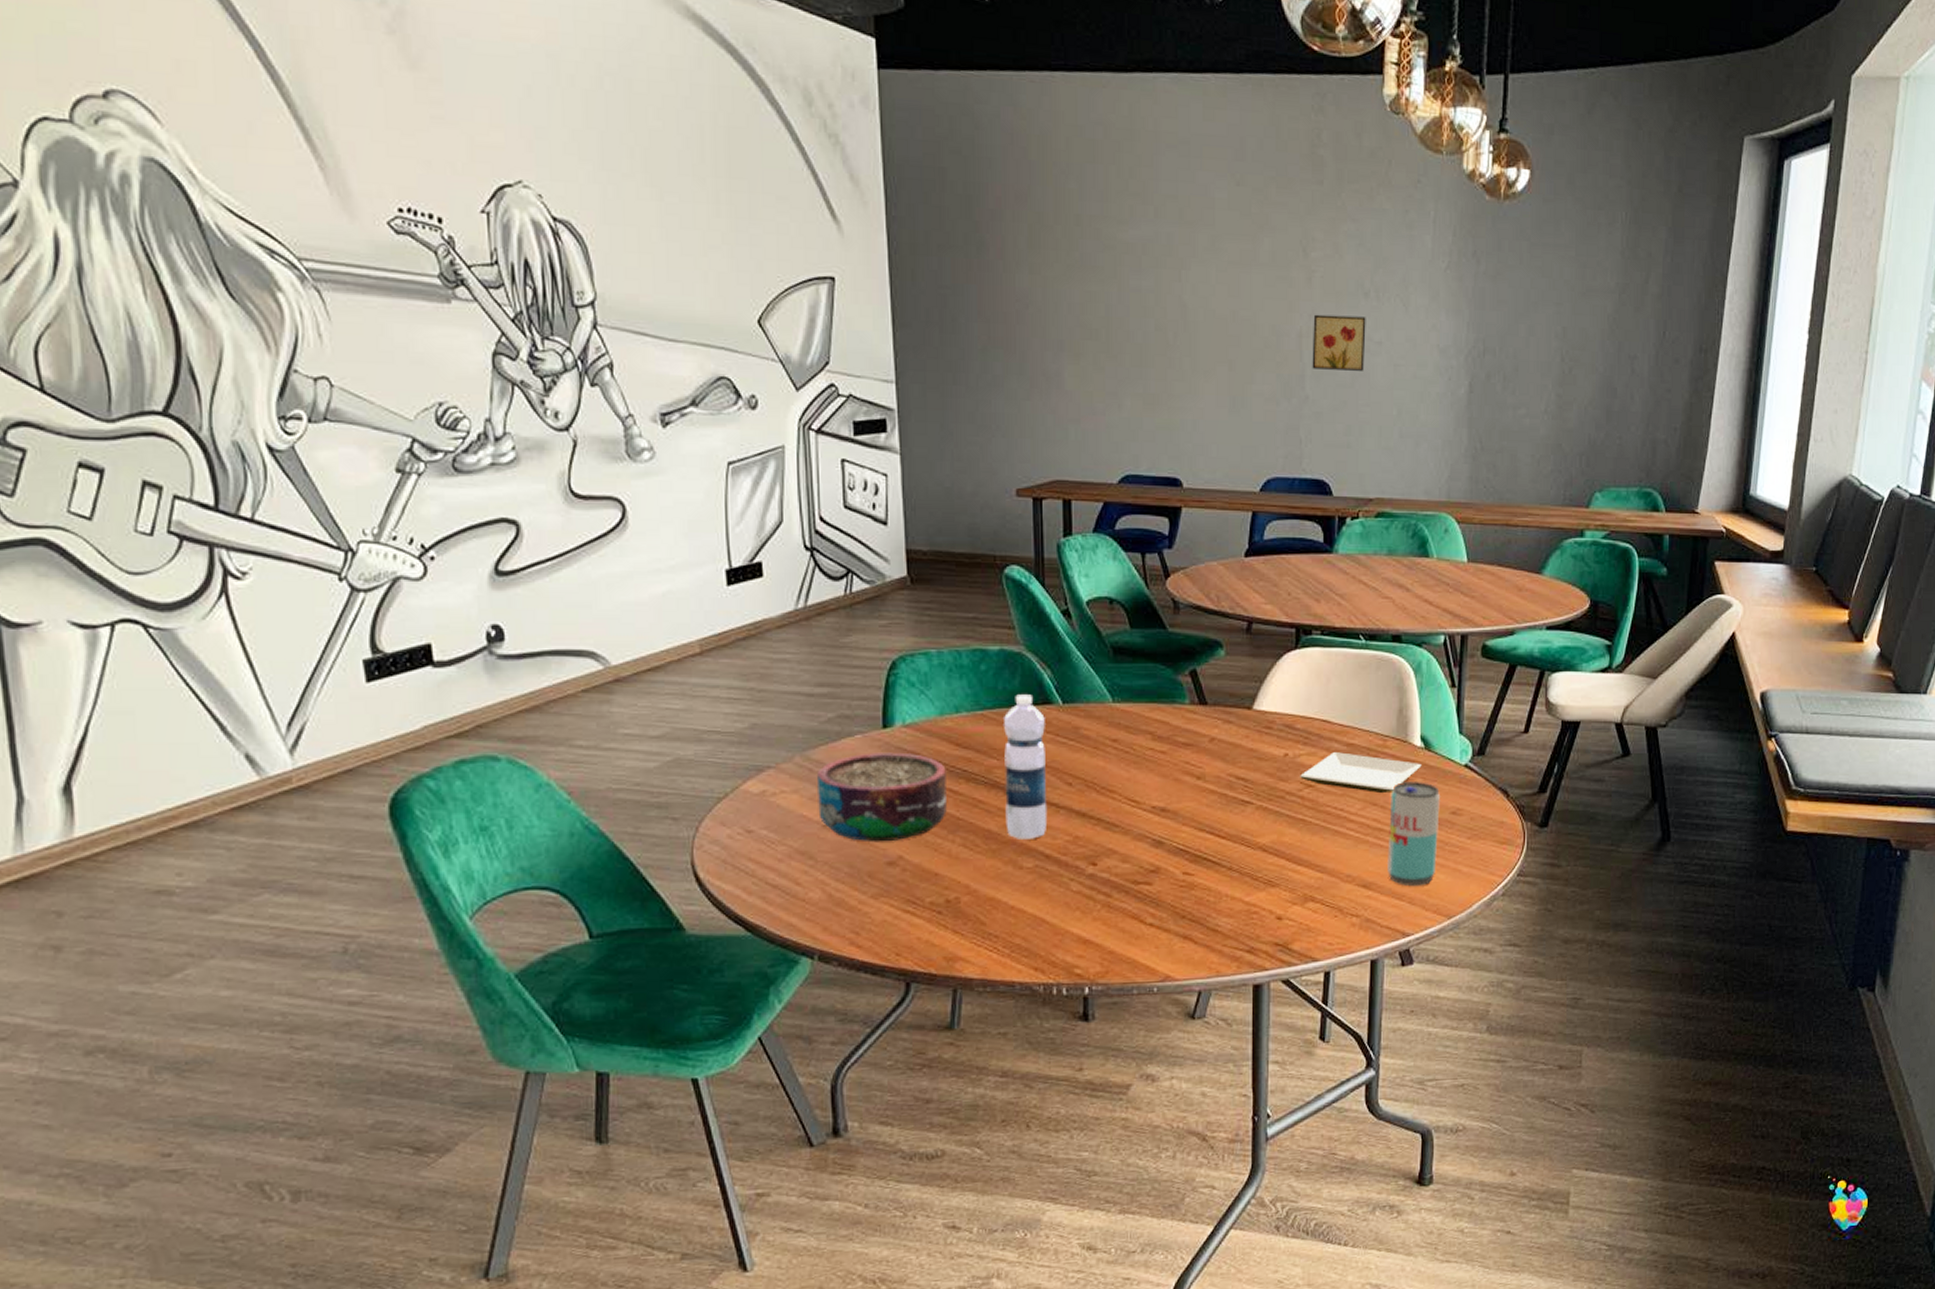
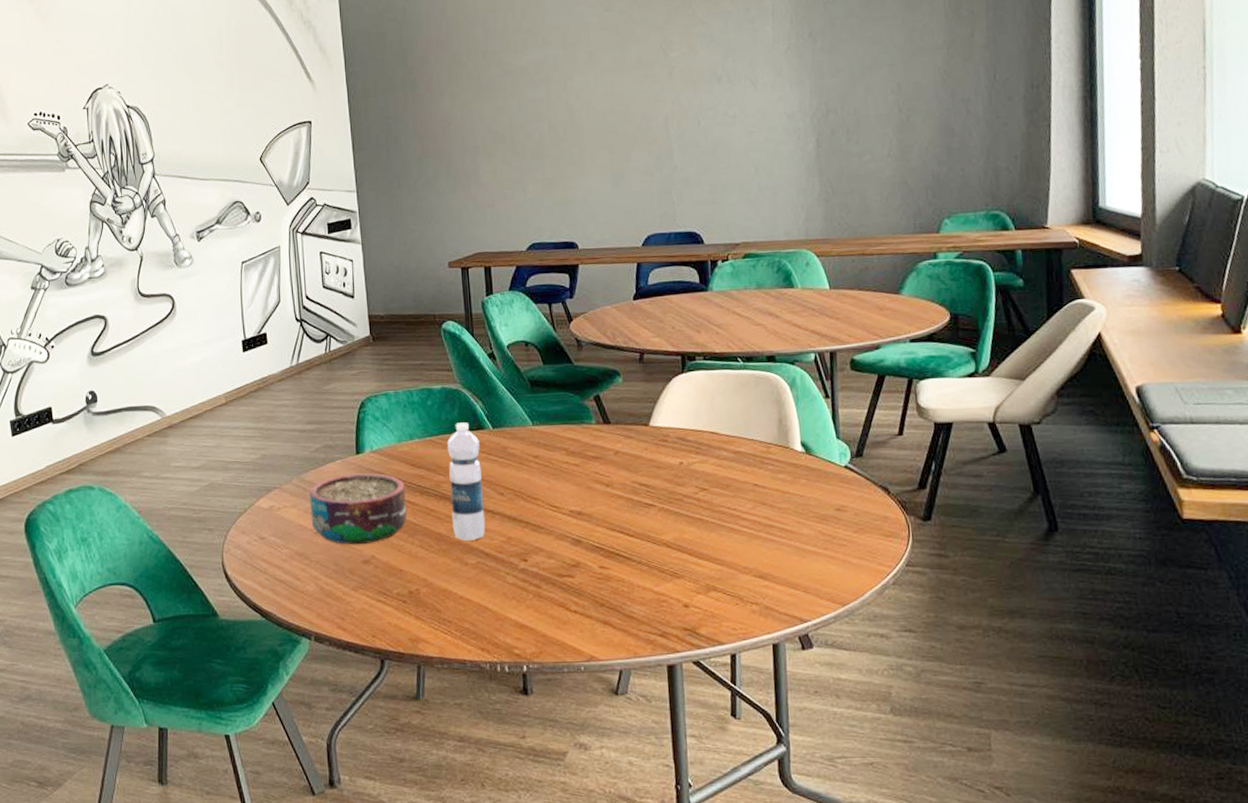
plate: present [1300,752,1422,794] -> none [695,459,804,494]
wall art: present [1312,314,1366,371] -> none [676,97,723,144]
beverage can: present [1387,782,1440,887] -> none [778,482,826,577]

